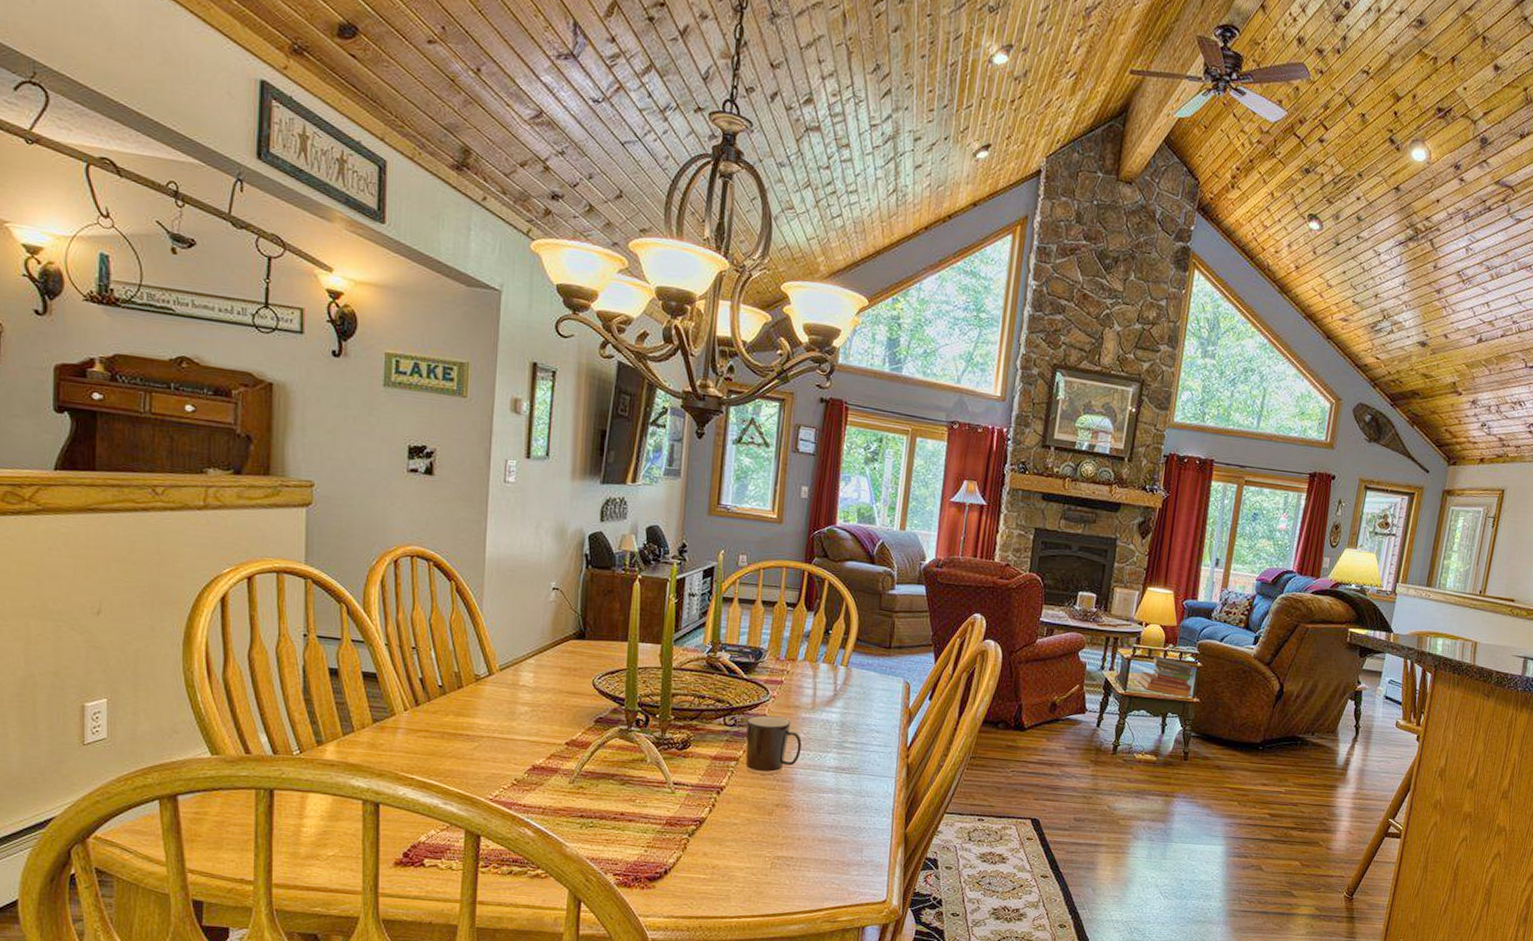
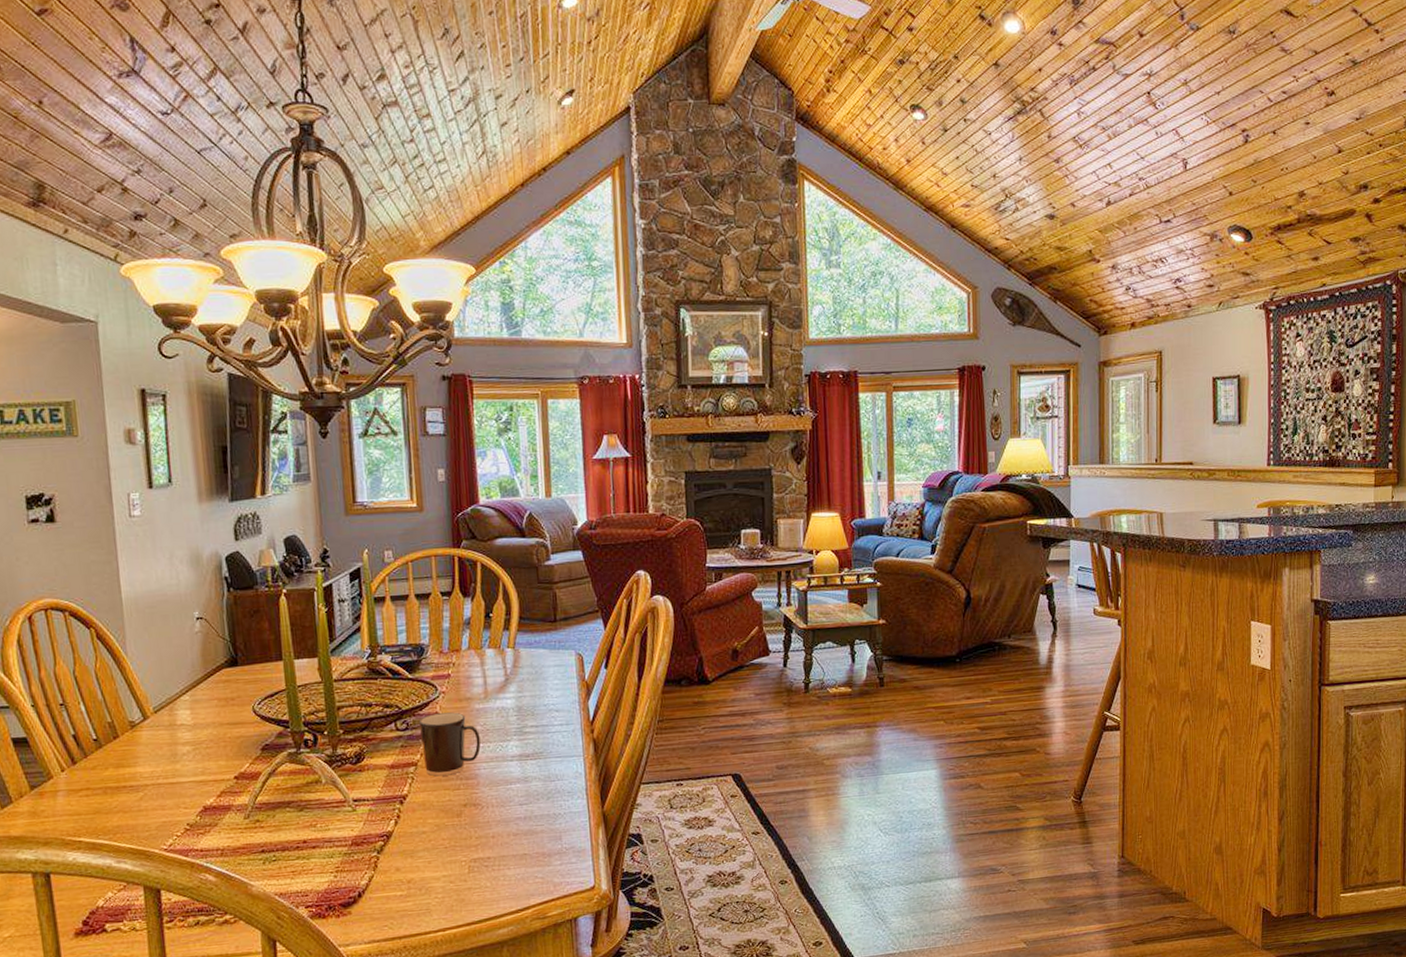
books: present [1138,656,1194,697] -> none [819,583,875,621]

